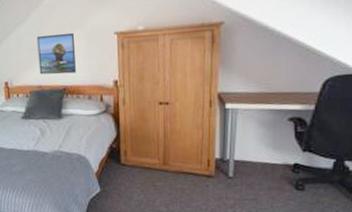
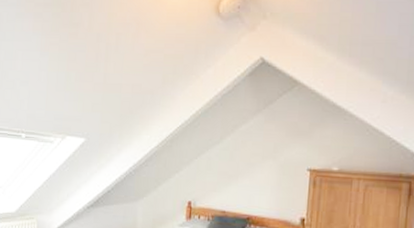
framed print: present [37,32,76,75] -> none [225,160,265,204]

